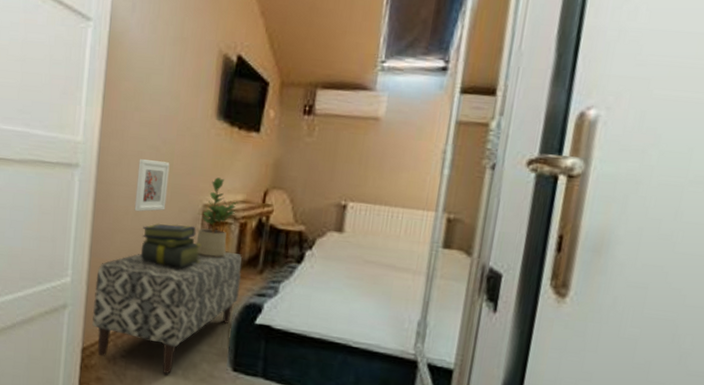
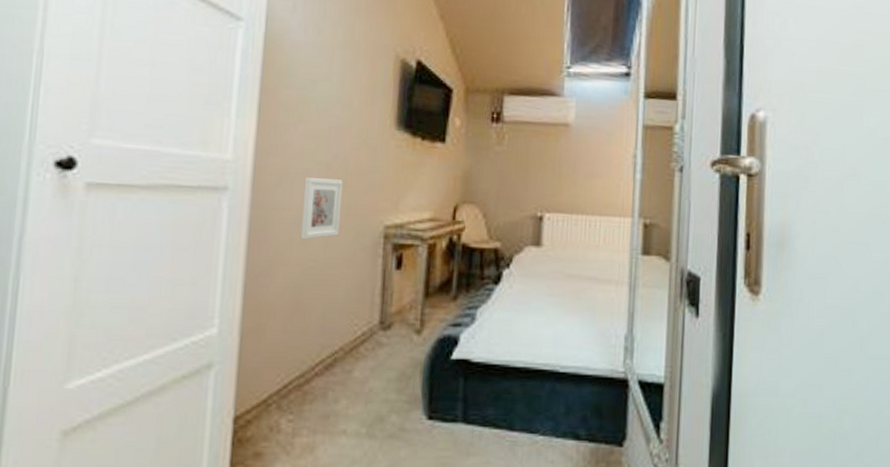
bench: present [92,251,243,374] -> none [247,278,433,434]
stack of books: present [140,223,202,268] -> none [309,250,384,302]
potted plant: present [196,177,239,257] -> none [377,194,425,286]

